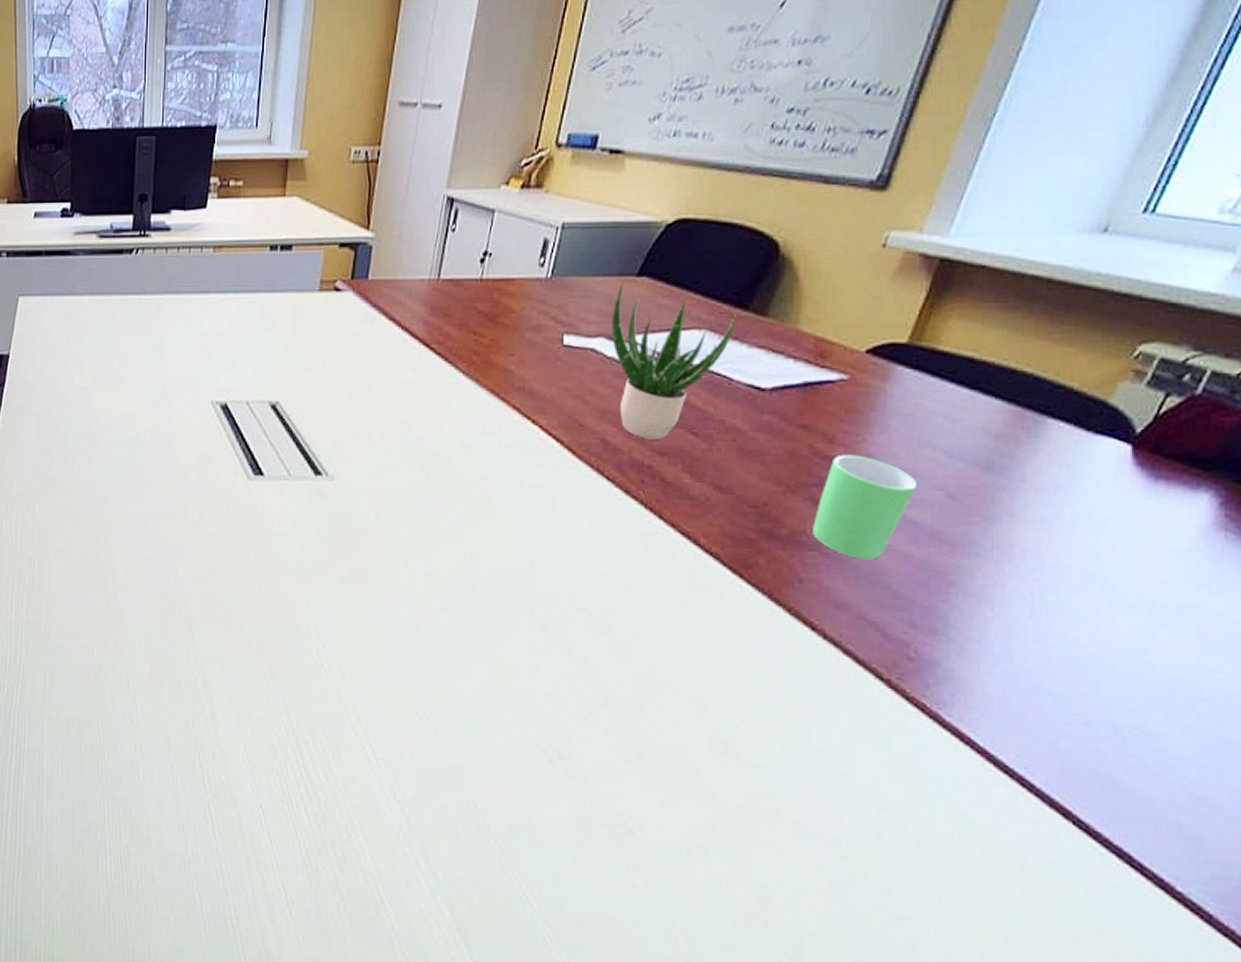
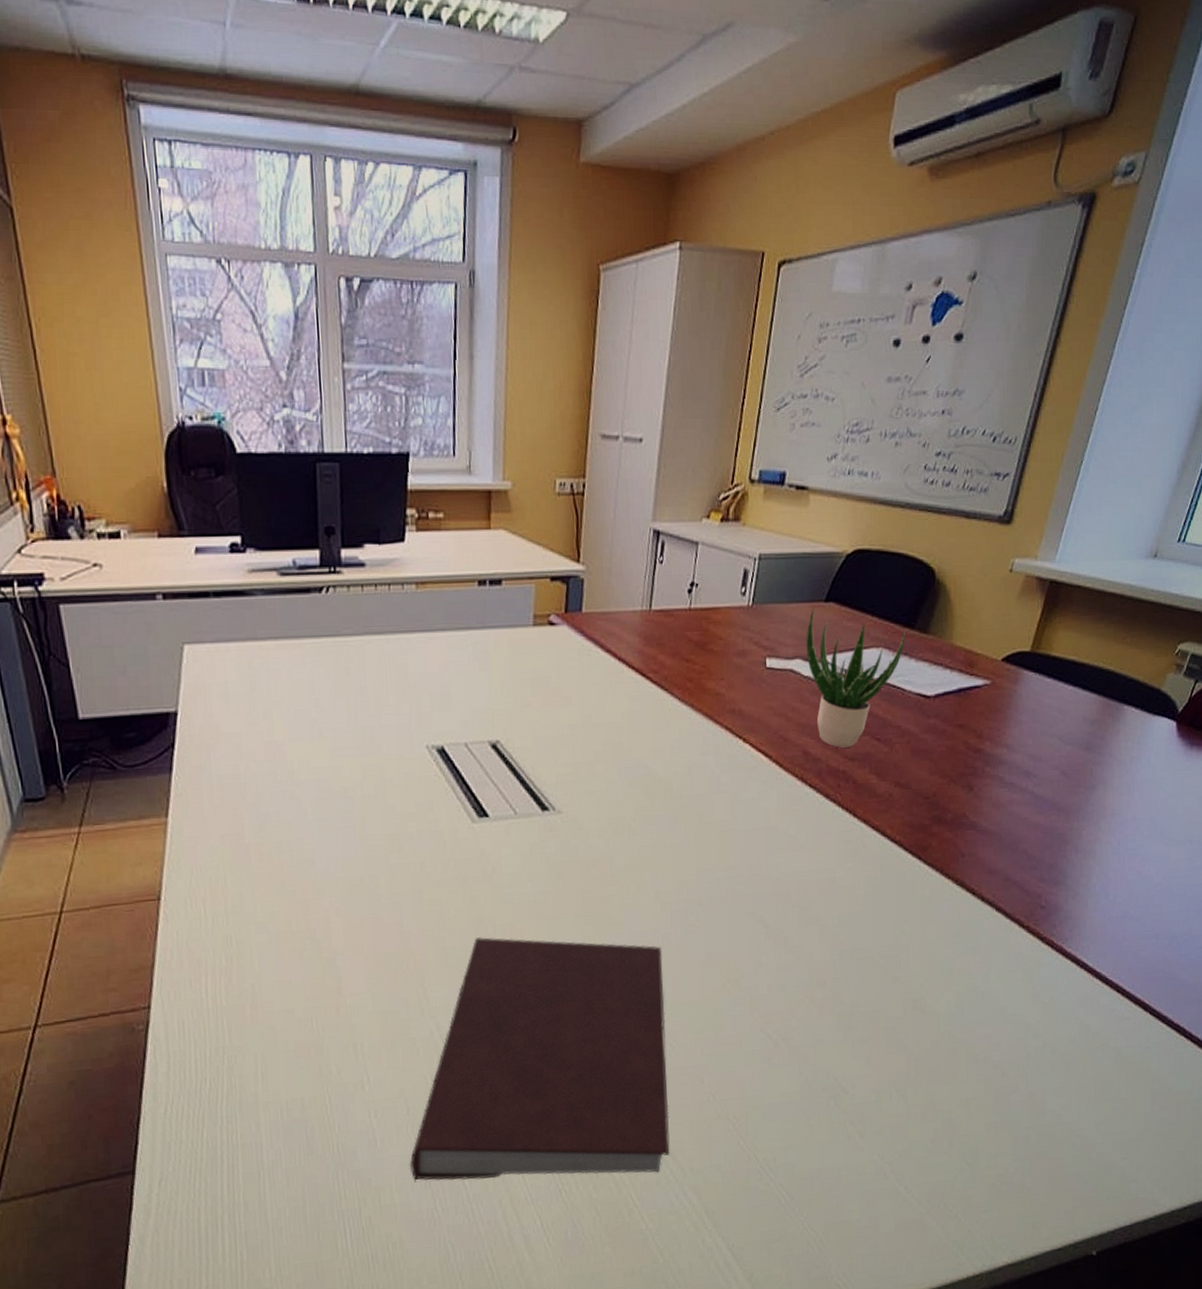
notebook: none [166,592,428,872] -> present [409,936,670,1181]
mug: present [813,454,918,560] -> none [970,746,1042,832]

